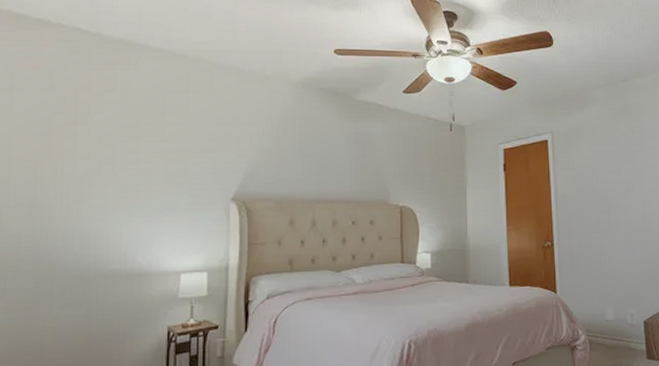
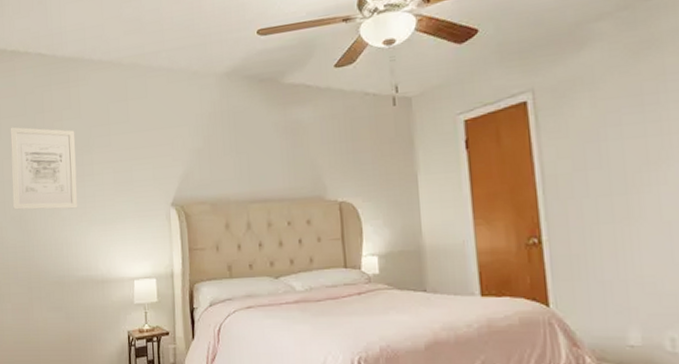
wall art: none [22,101,119,197] -> present [10,127,78,210]

